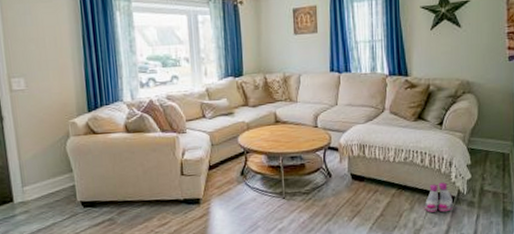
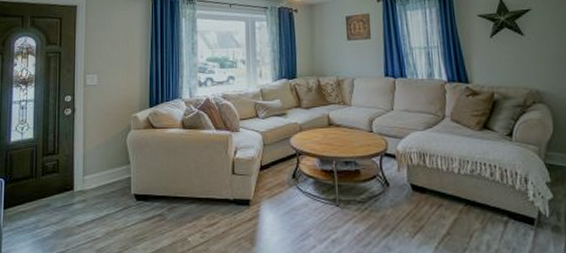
boots: present [424,182,454,213] -> none [498,200,535,236]

